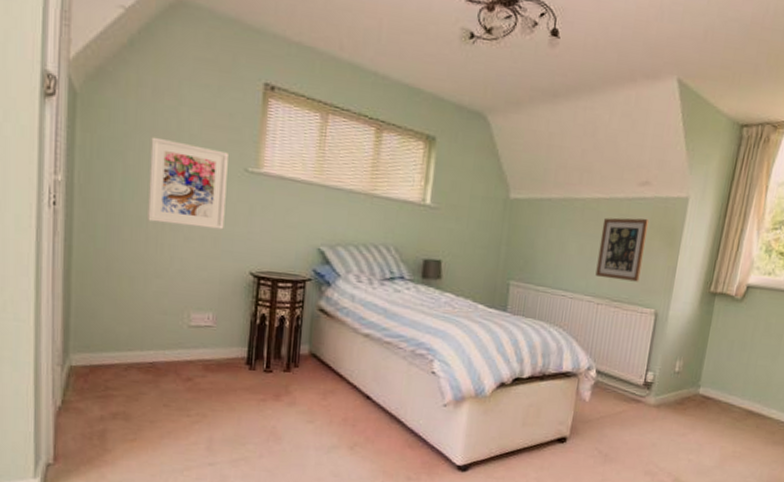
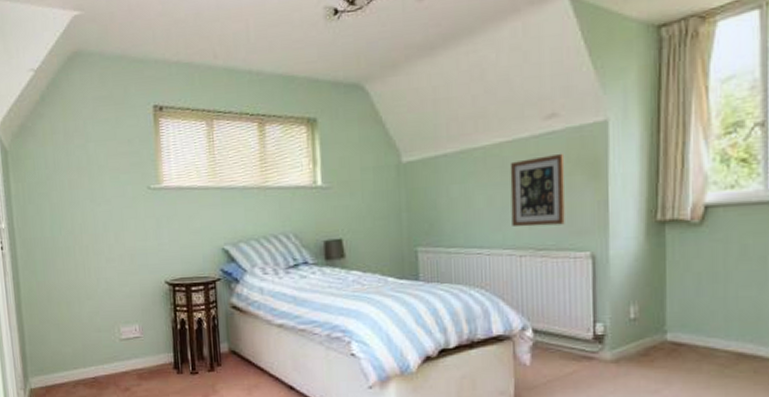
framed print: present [148,136,228,230] -> none [68,174,138,250]

